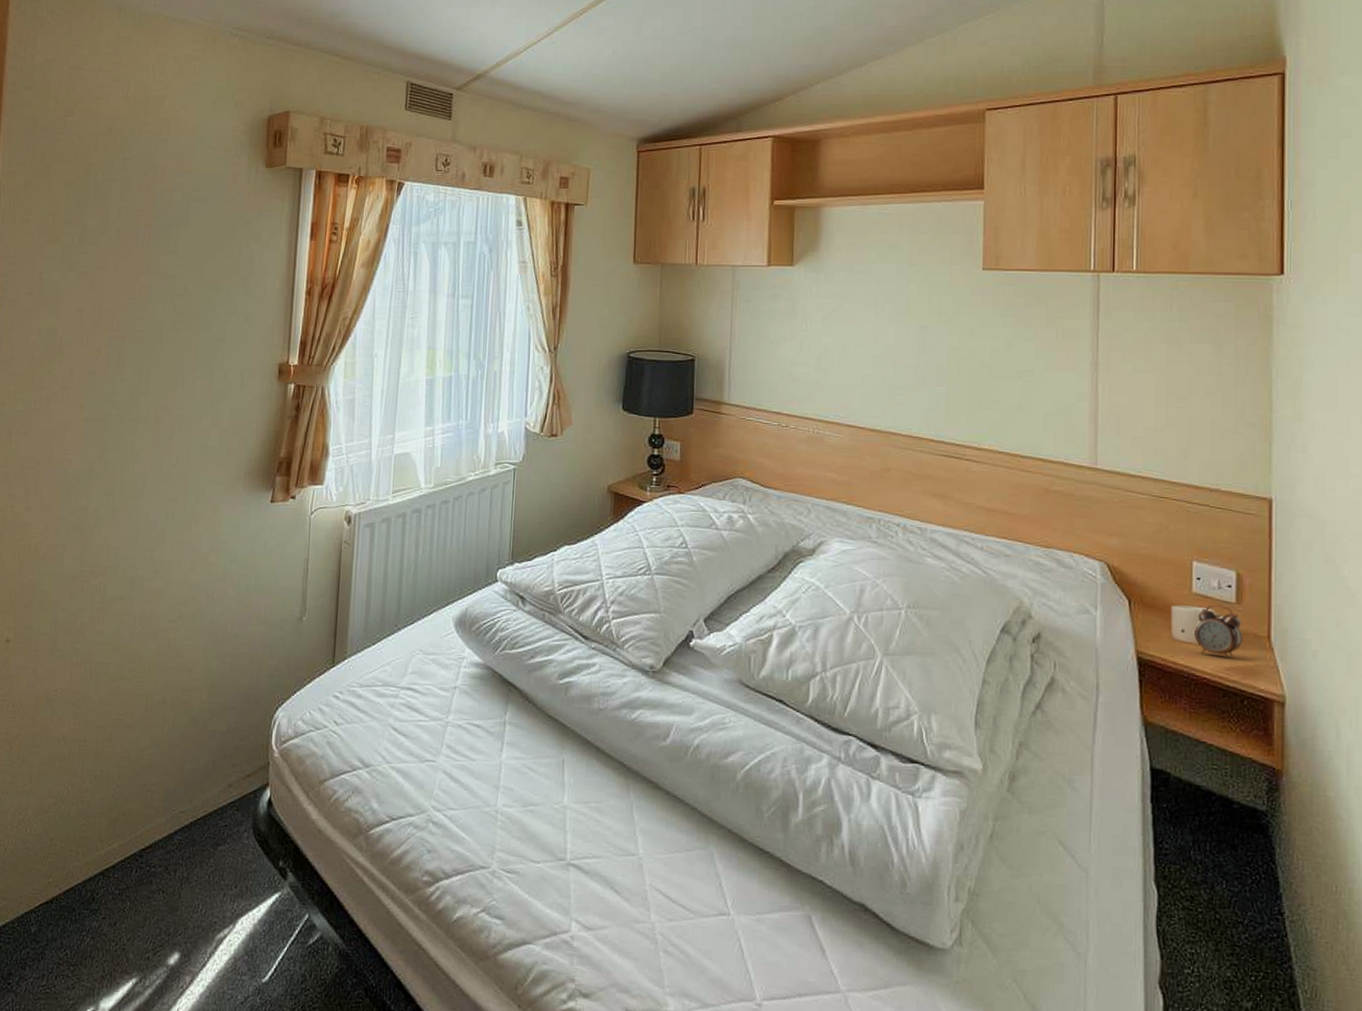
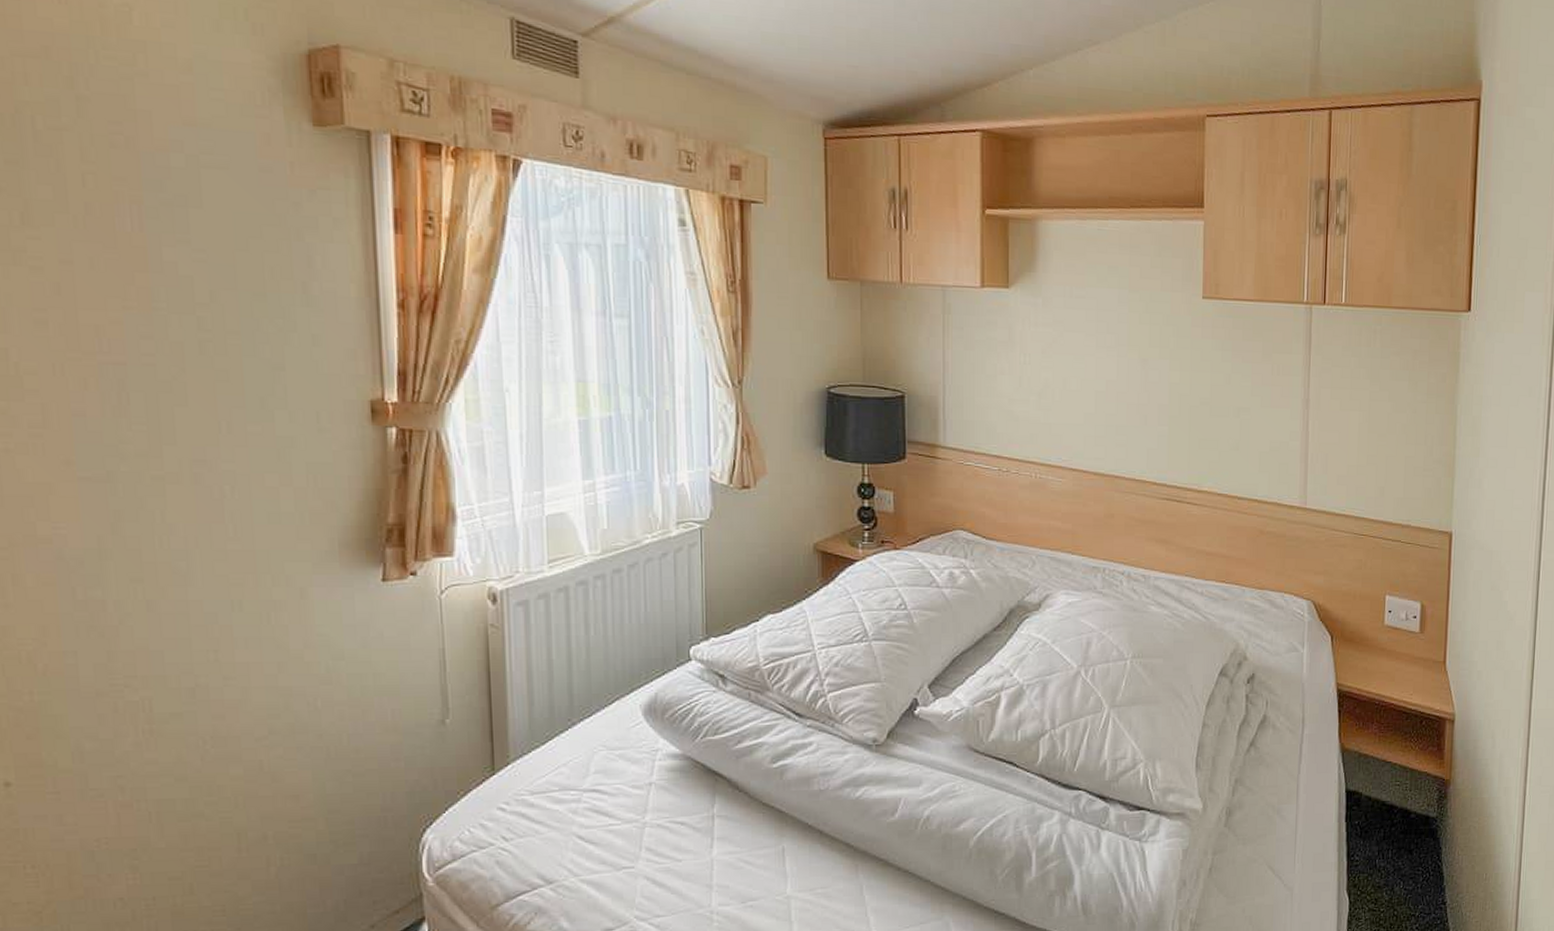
mug: present [1170,605,1224,646] -> none [1365,637,1409,674]
alarm clock: present [1194,604,1243,658] -> none [1385,635,1424,684]

